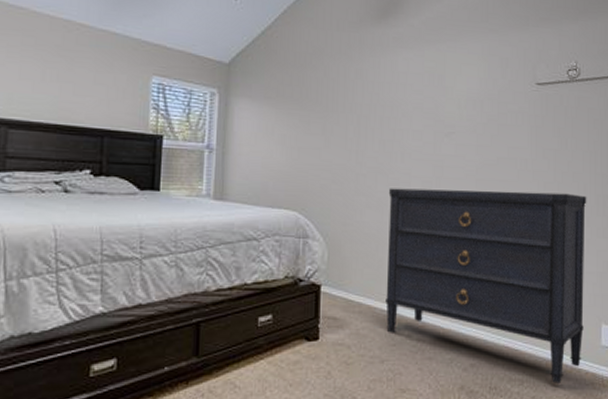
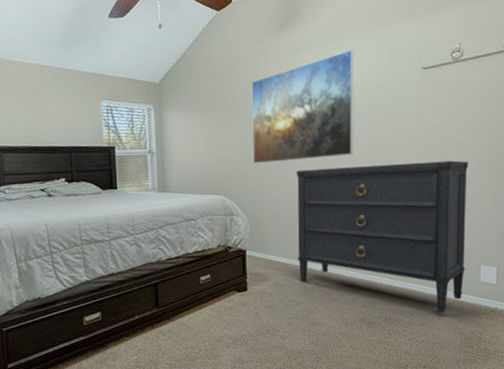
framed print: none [338,52,462,176] -> present [251,49,354,164]

